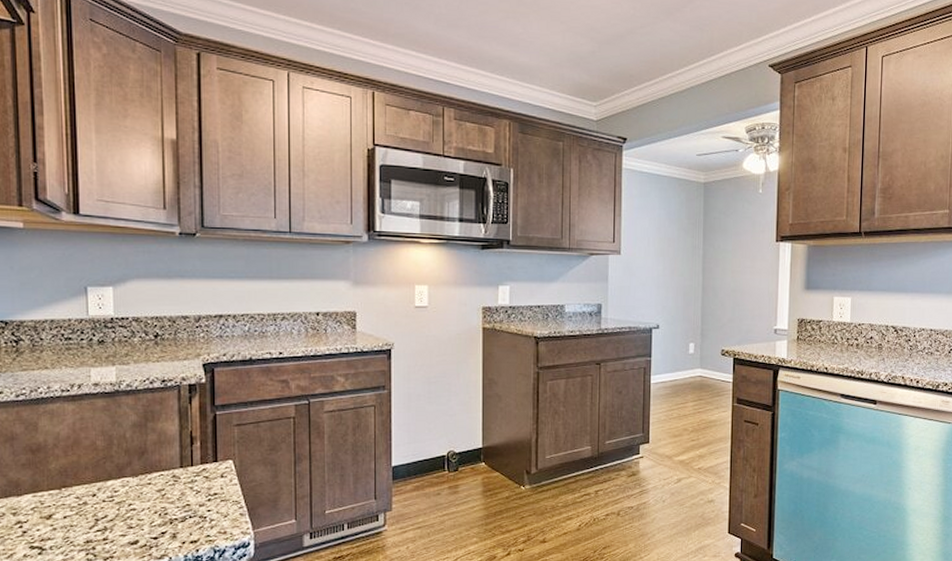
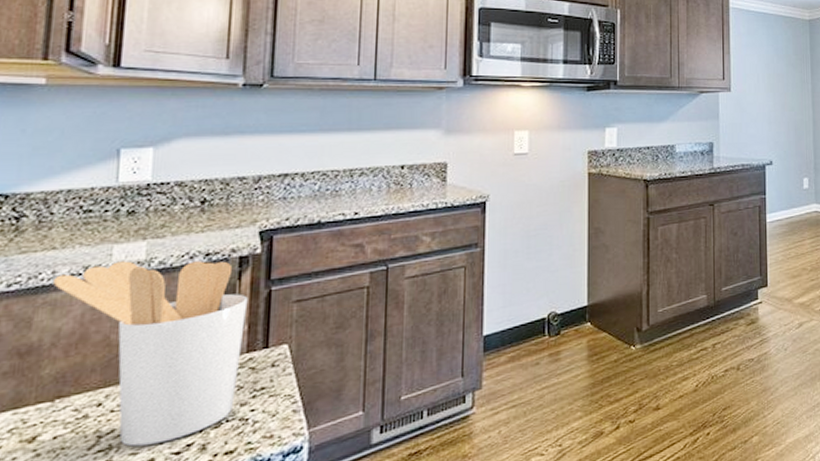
utensil holder: none [48,382,199,530] -> present [52,261,248,447]

